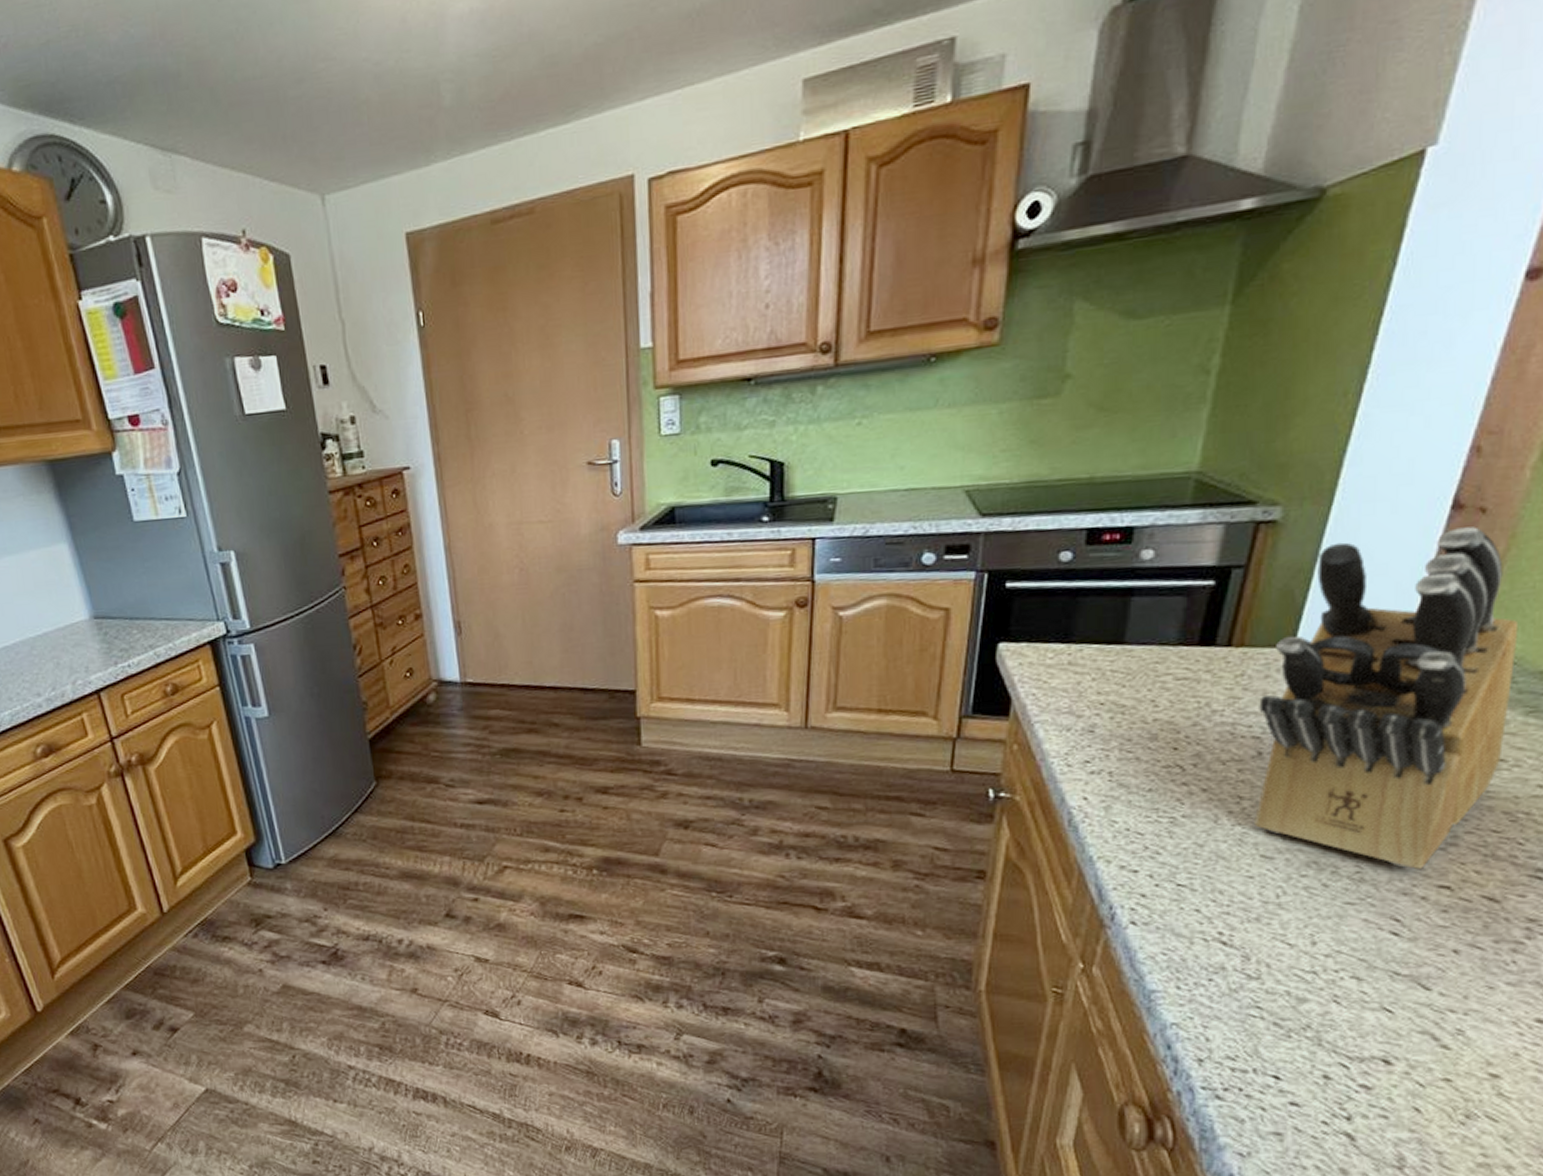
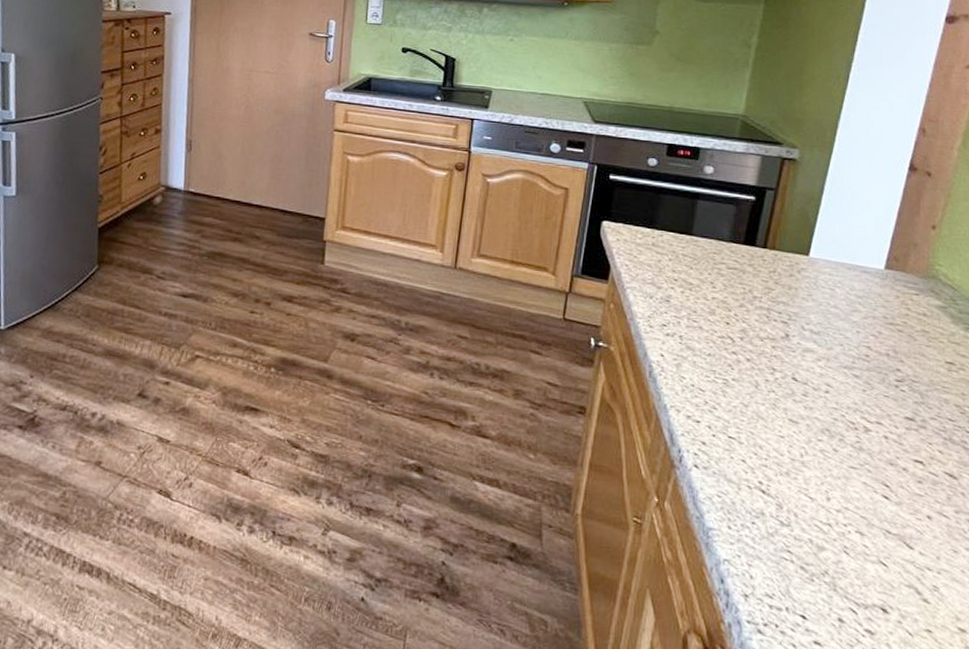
knife block: present [1255,527,1519,869] -> none [784,182,957,444]

